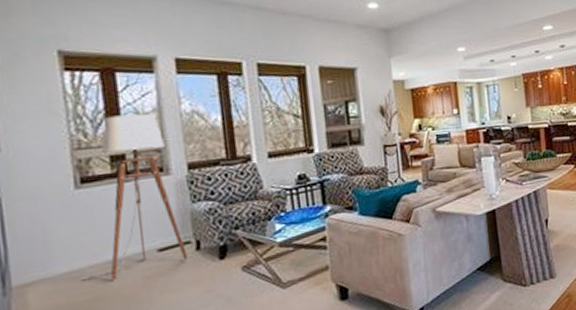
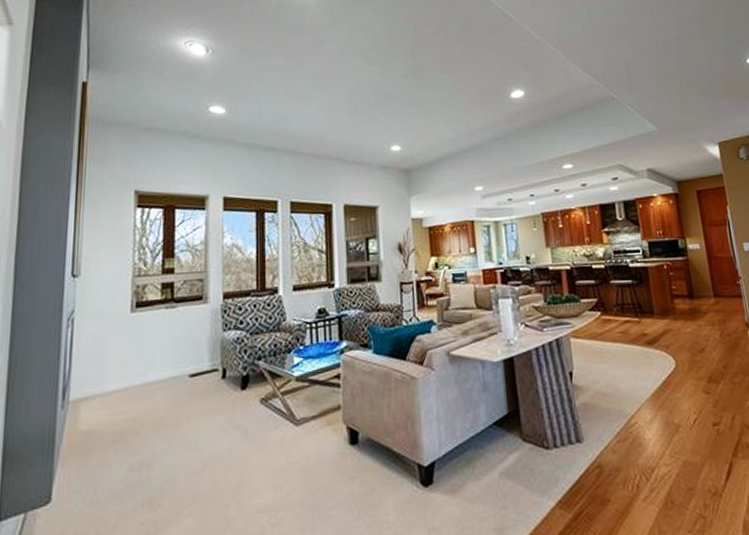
floor lamp: present [81,114,188,281] -> none [124,246,214,403]

